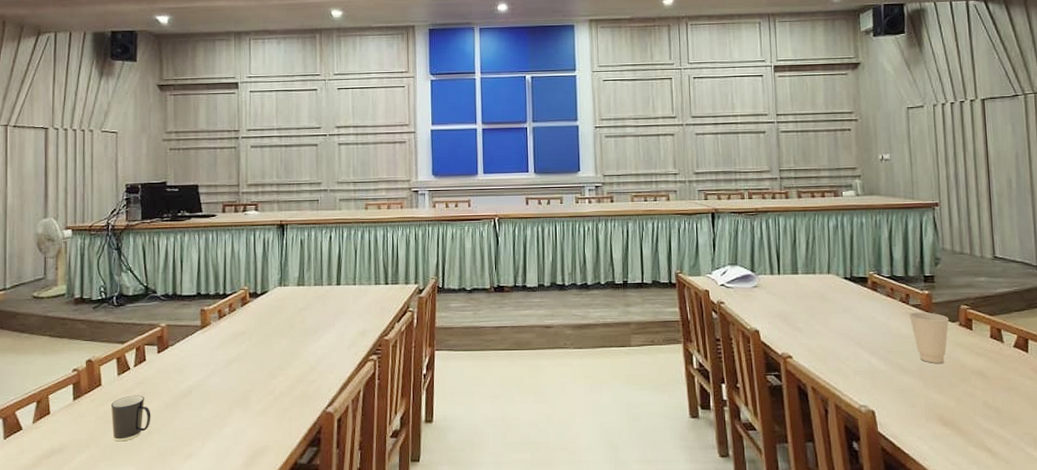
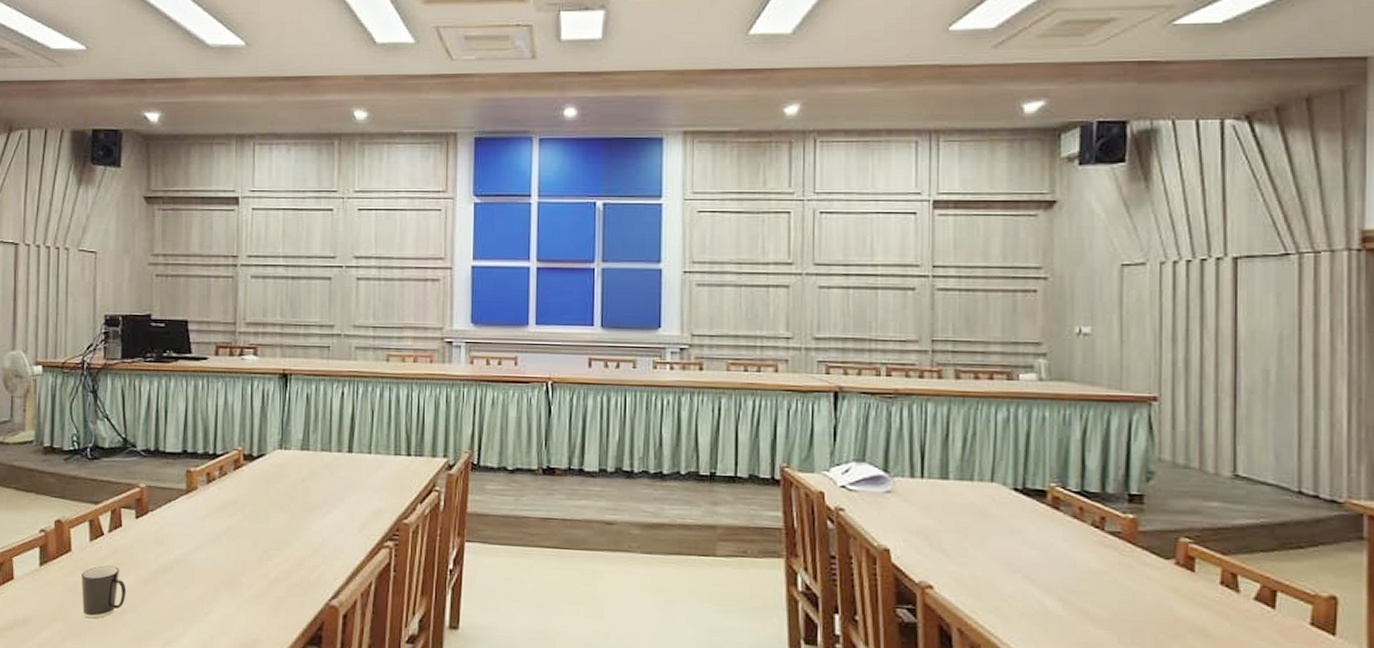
cup: present [908,311,949,363] -> none [1102,541,1162,613]

